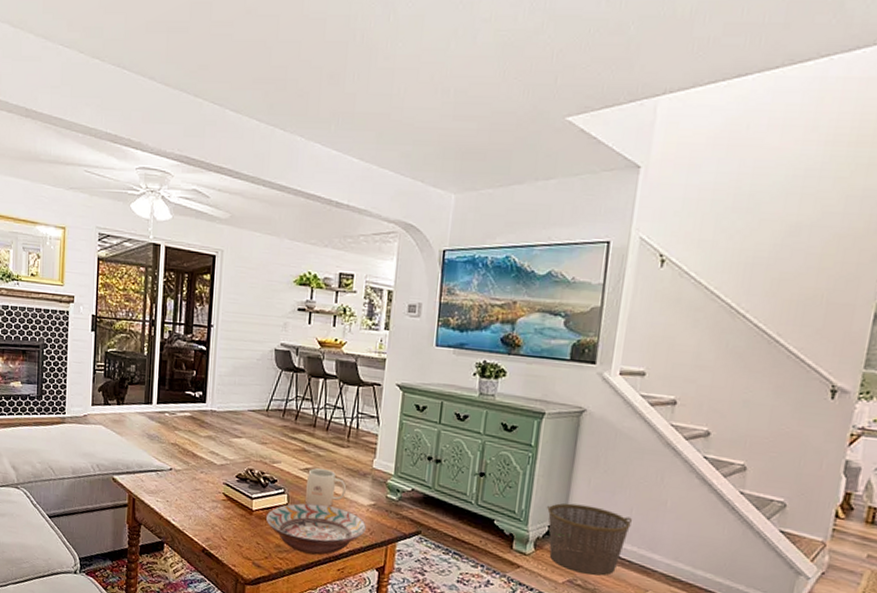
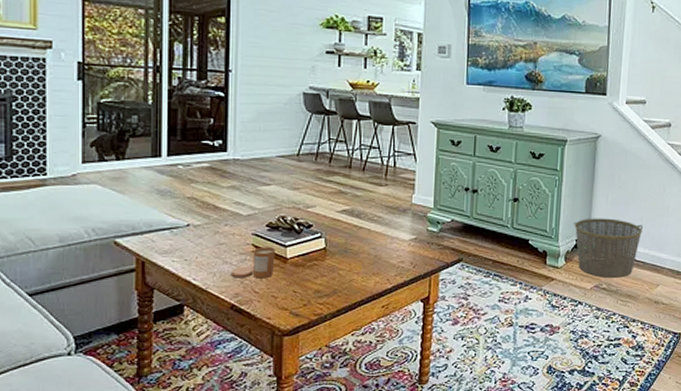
candle: none [204,496,243,528] -> present [231,247,275,279]
decorative bowl: present [266,503,366,556] -> none [303,245,409,295]
mug: present [304,468,347,508] -> none [343,209,387,246]

